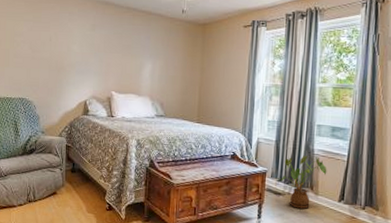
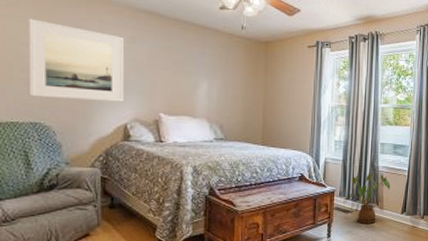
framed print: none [19,14,87,82] -> present [28,19,125,102]

